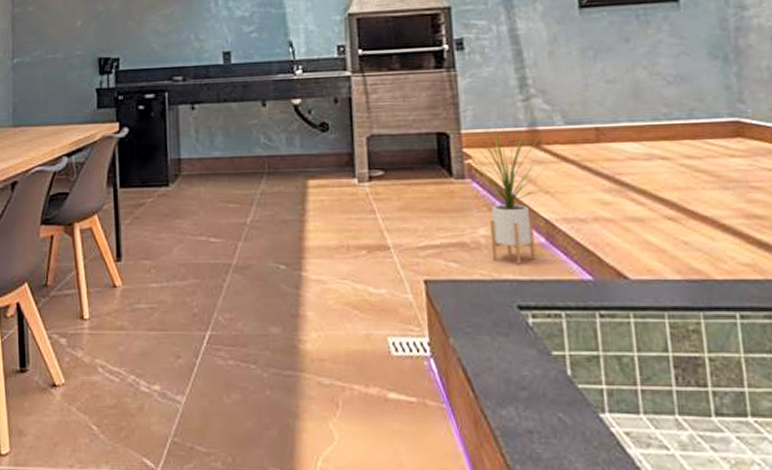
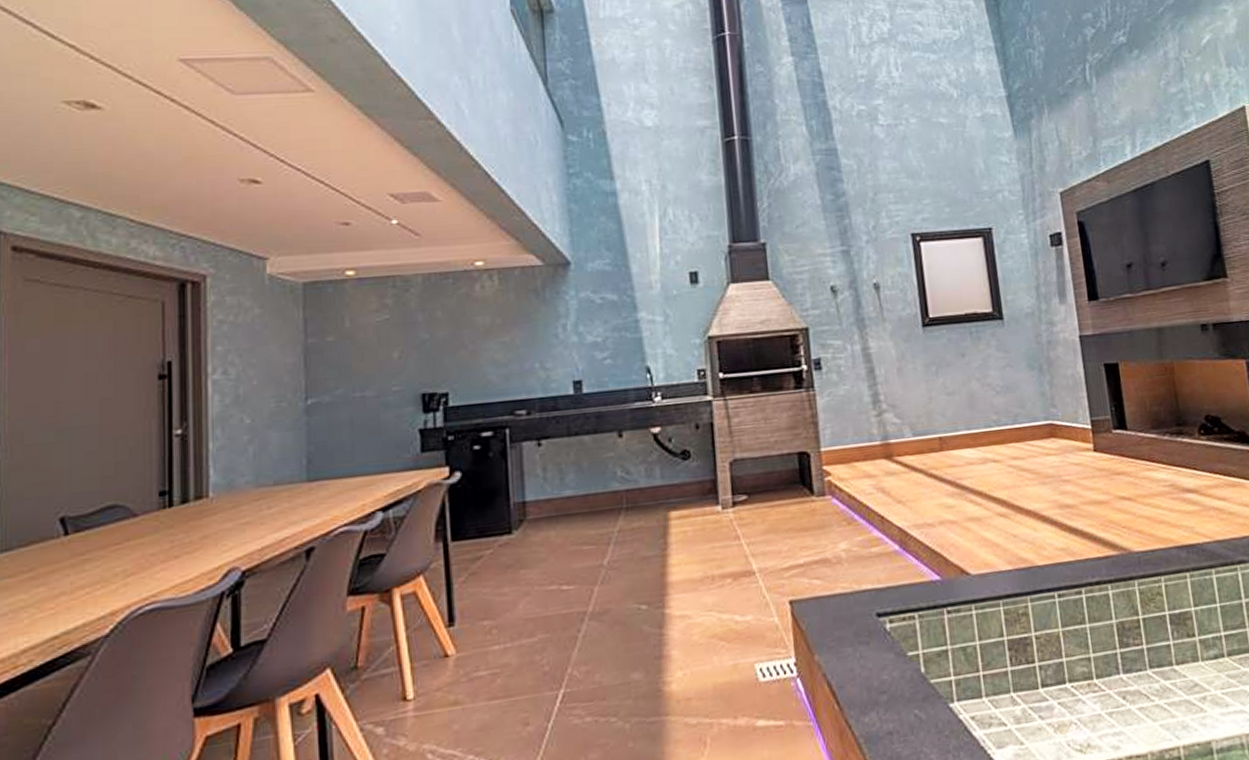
house plant: present [470,126,545,265] -> none [829,441,897,574]

